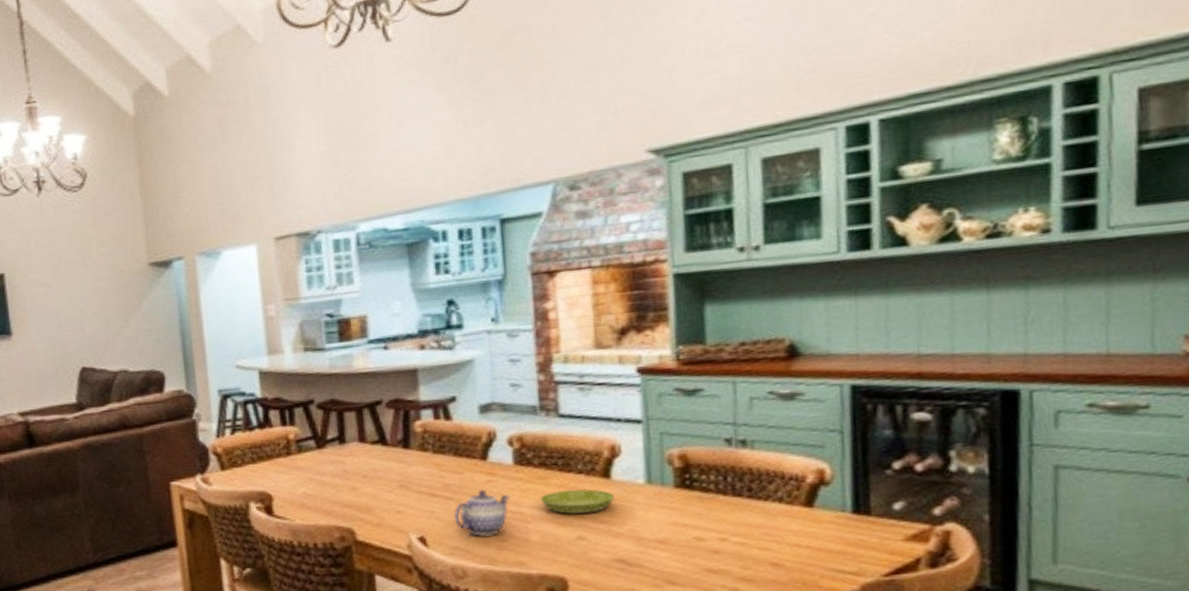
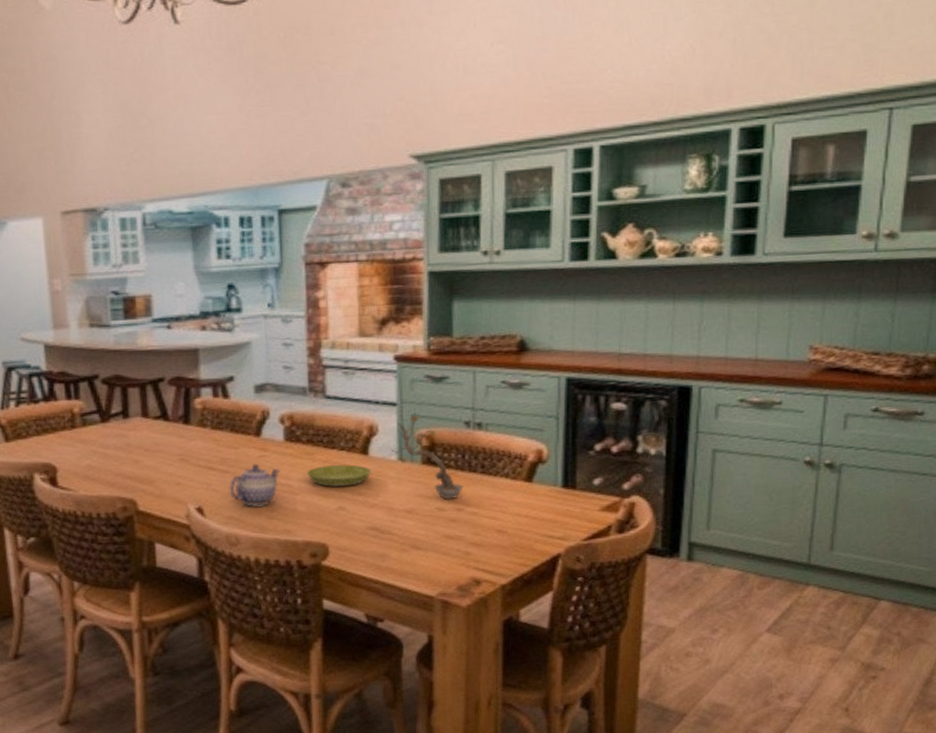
plant: none [637,422,727,529] -> present [391,405,464,500]

